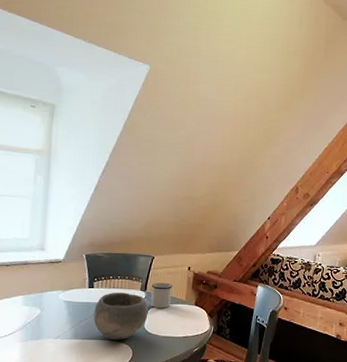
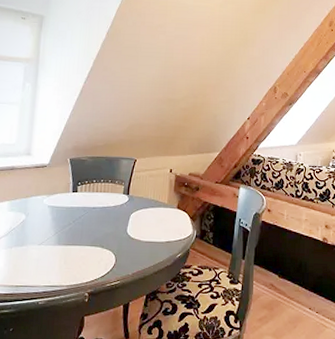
bowl: present [93,292,149,340] -> none [77,196,131,246]
mug: present [144,282,173,308] -> none [126,185,155,212]

